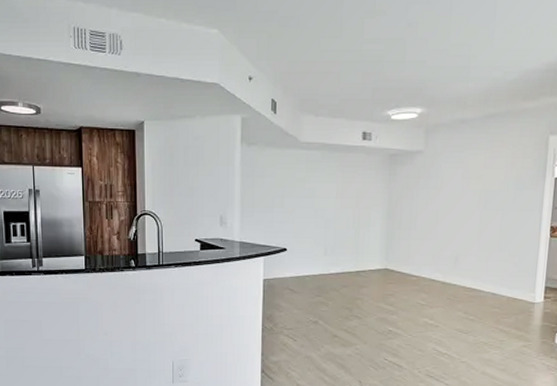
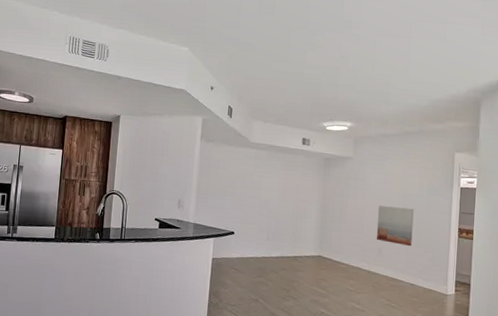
wall art: none [452,206,498,252] -> present [376,206,414,247]

